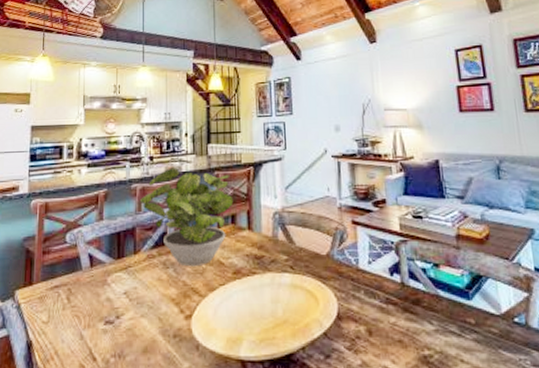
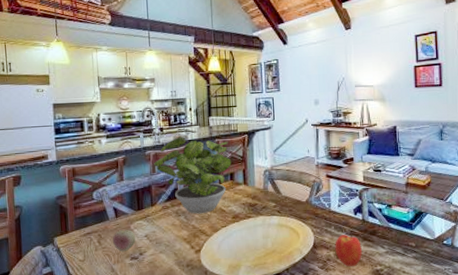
fruit: none [84,284,112,314] -> present [112,230,136,252]
apple: none [365,303,403,348] -> present [335,235,362,267]

